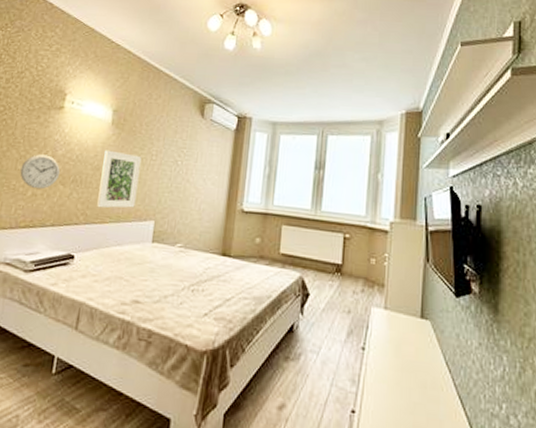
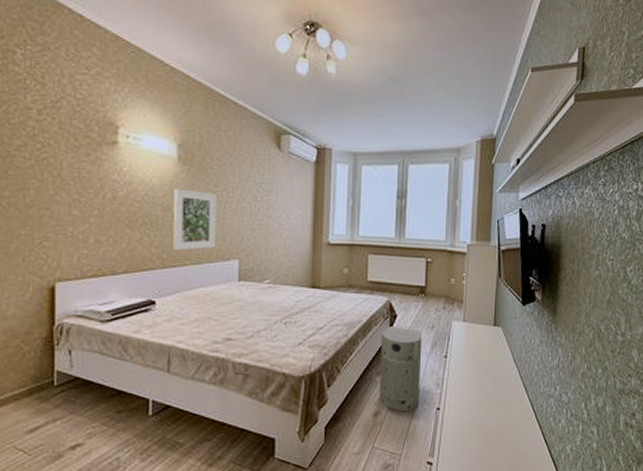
wall clock: present [20,154,60,190] -> none [76,196,124,235]
air purifier: none [285,306,337,410] -> present [379,326,423,412]

